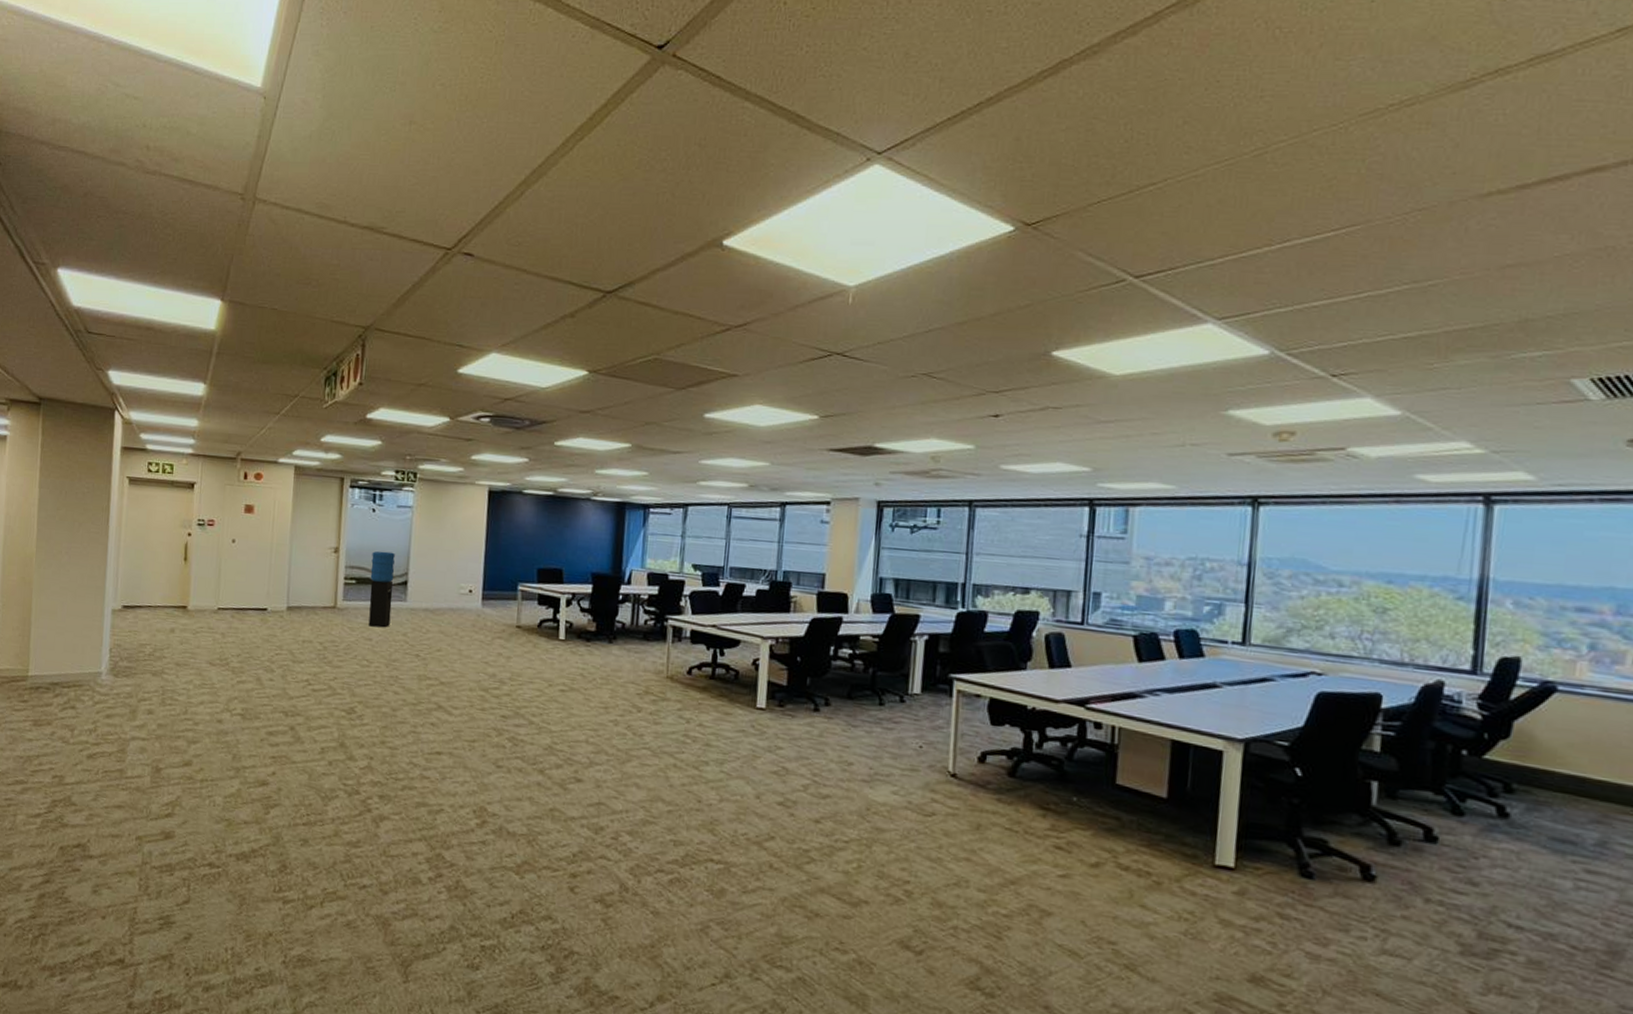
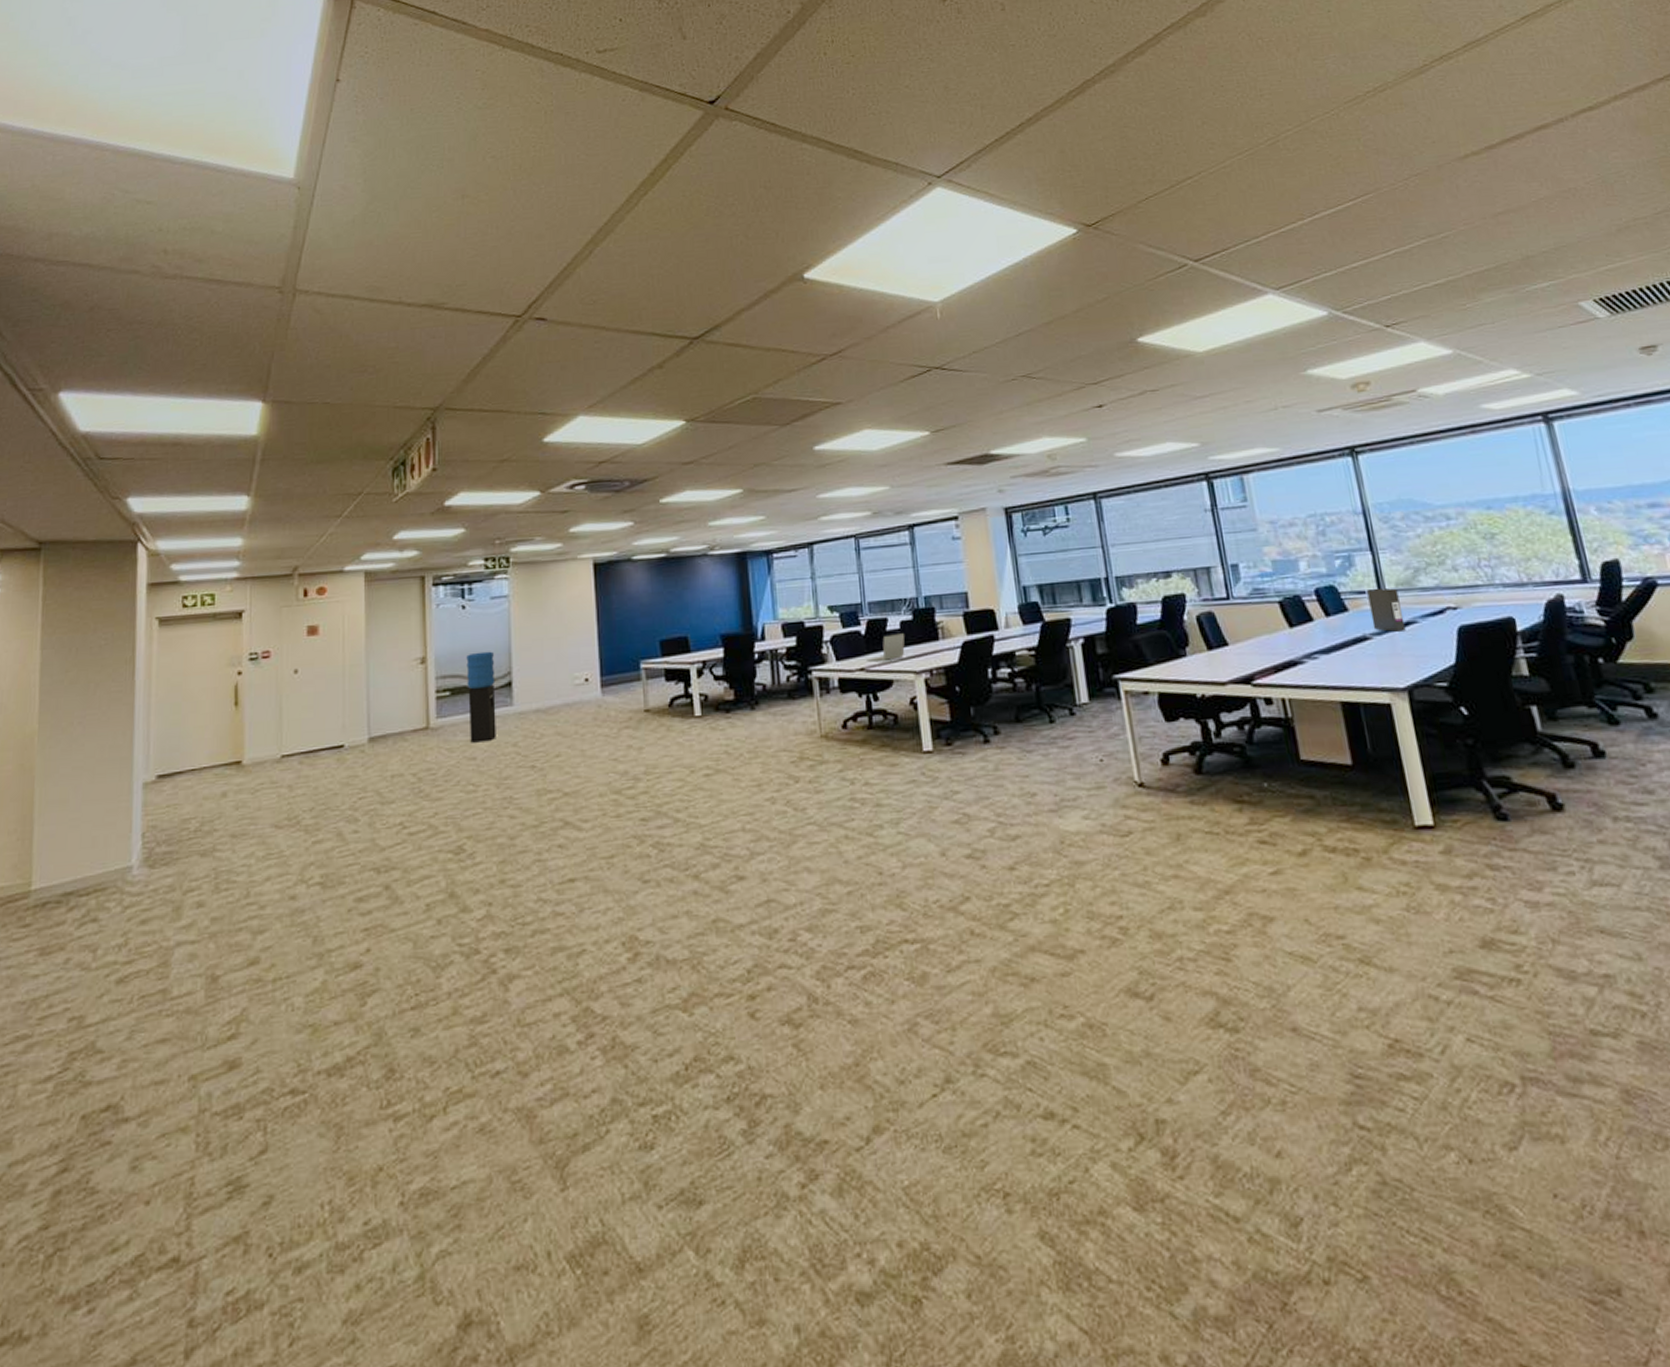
laptop: none [720,599,758,623] -> present [867,633,905,662]
binder: none [1226,640,1263,687] -> present [1367,588,1406,632]

